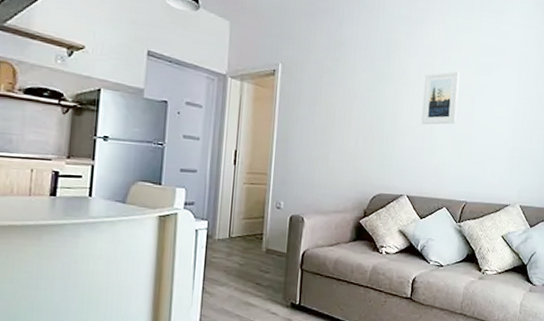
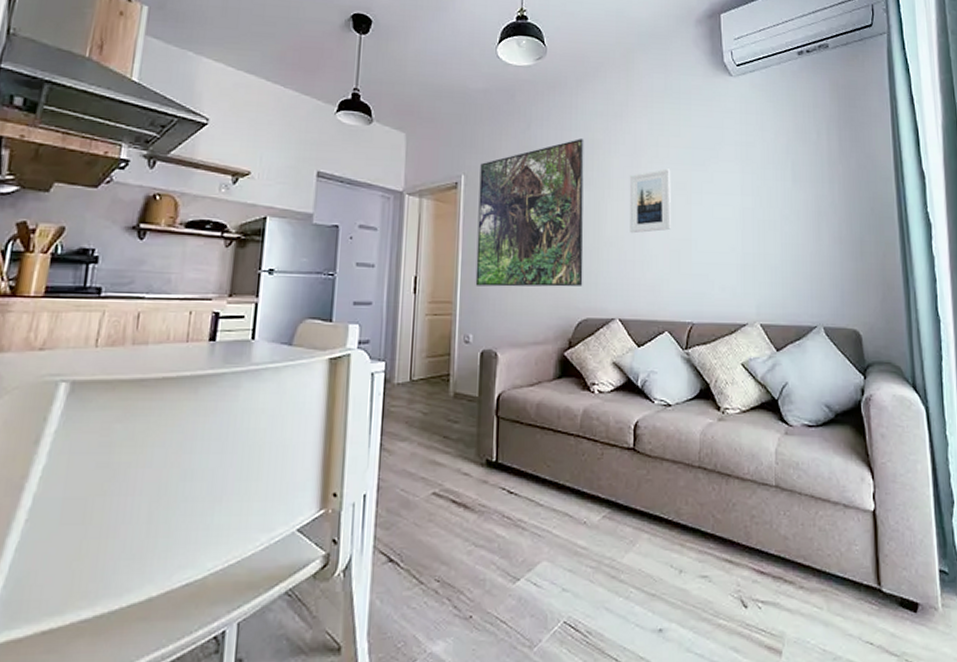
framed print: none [287,38,389,167] -> present [475,139,584,287]

